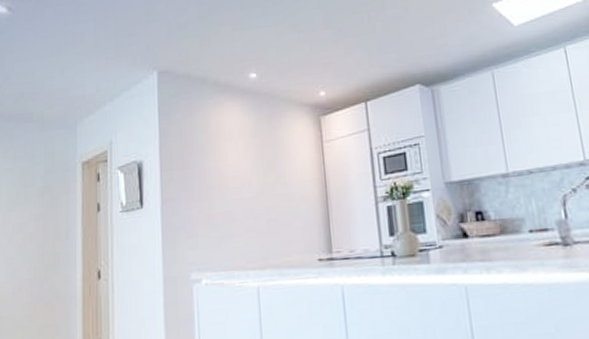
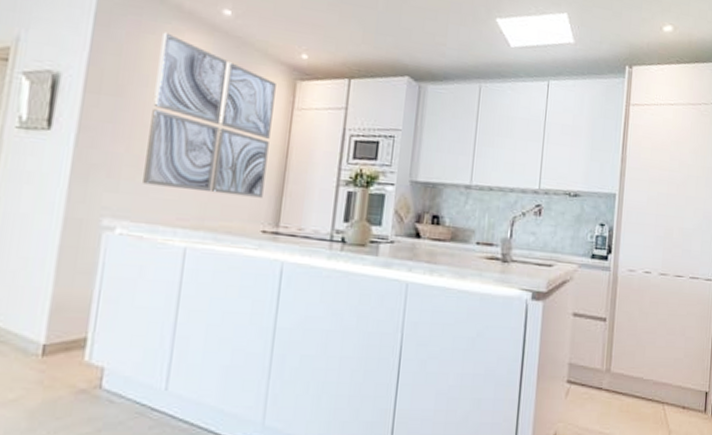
wall art: none [208,106,313,238] -> present [143,32,276,198]

